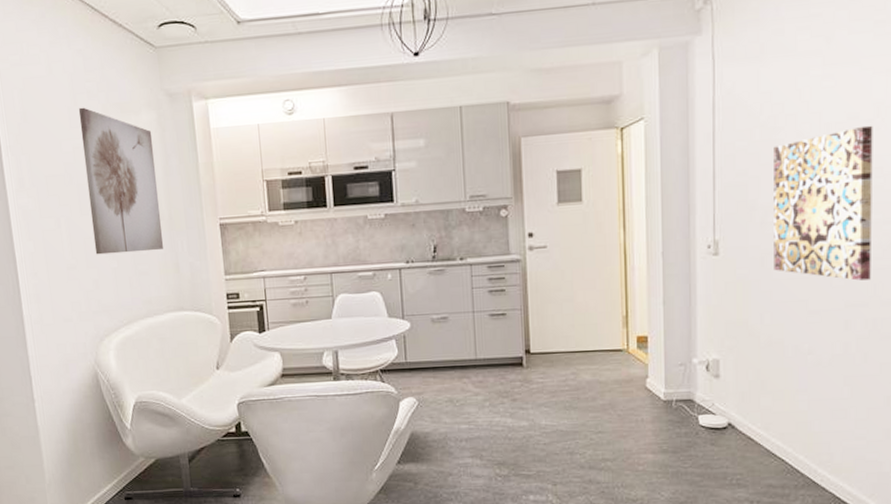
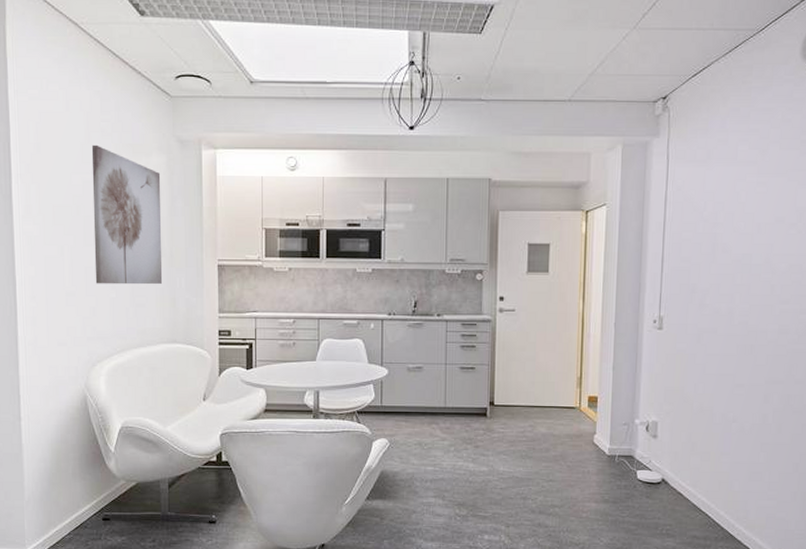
wall art: present [774,125,873,281] -> none [708,228,796,361]

